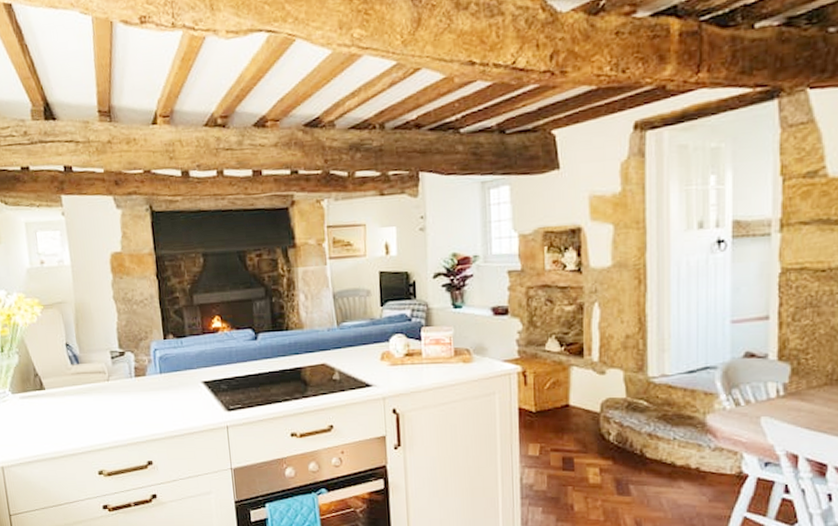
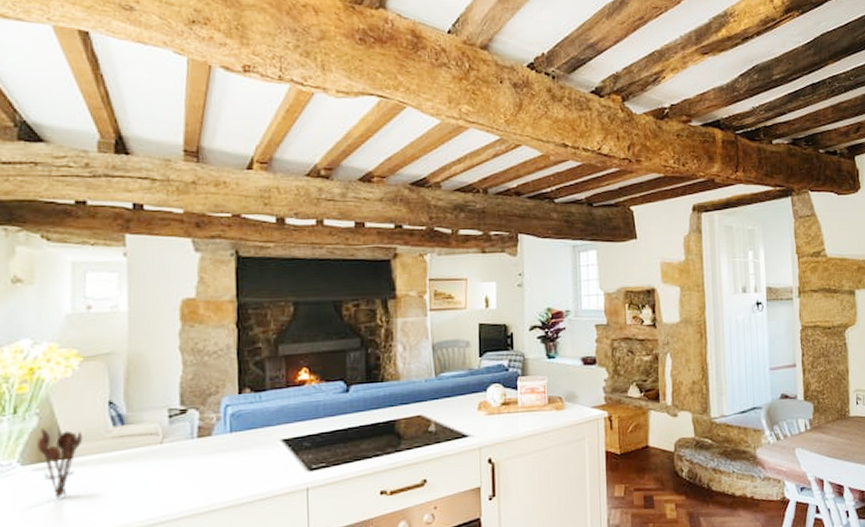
utensil holder: none [20,364,52,422] -> present [37,428,83,499]

